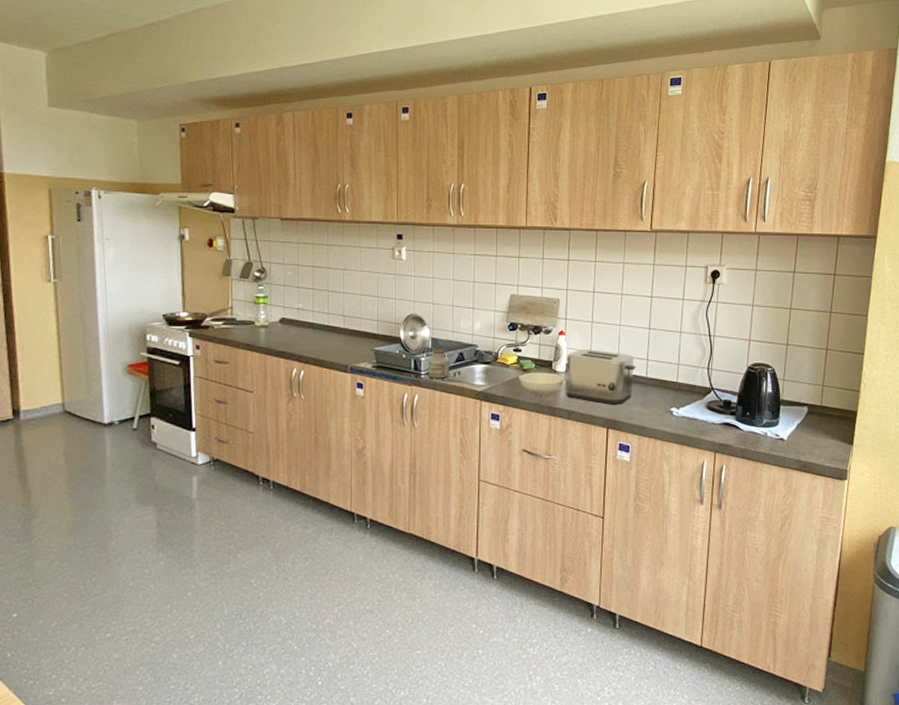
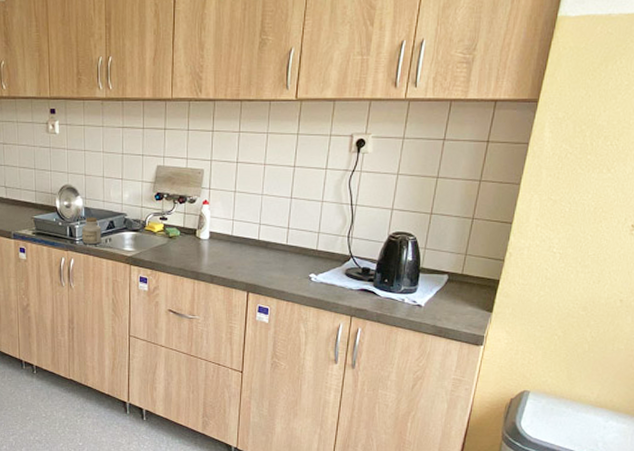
bowl: present [519,372,564,396] -> none [165,239,208,261]
toaster: present [566,349,636,406] -> none [209,218,277,272]

